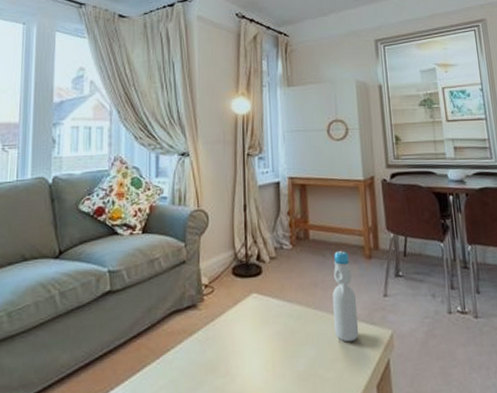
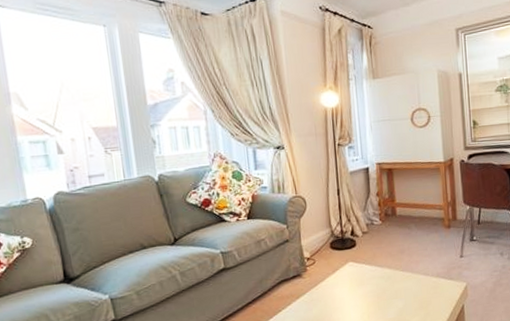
bottle: present [332,250,359,343] -> none [417,222,439,295]

